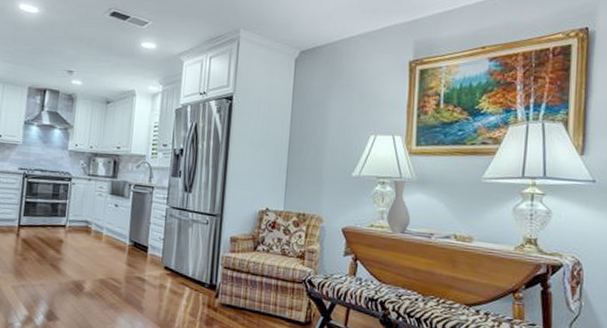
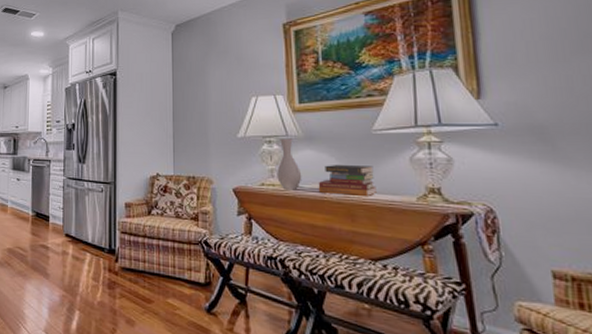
books: none [424,210,479,244] -> present [318,165,377,197]

